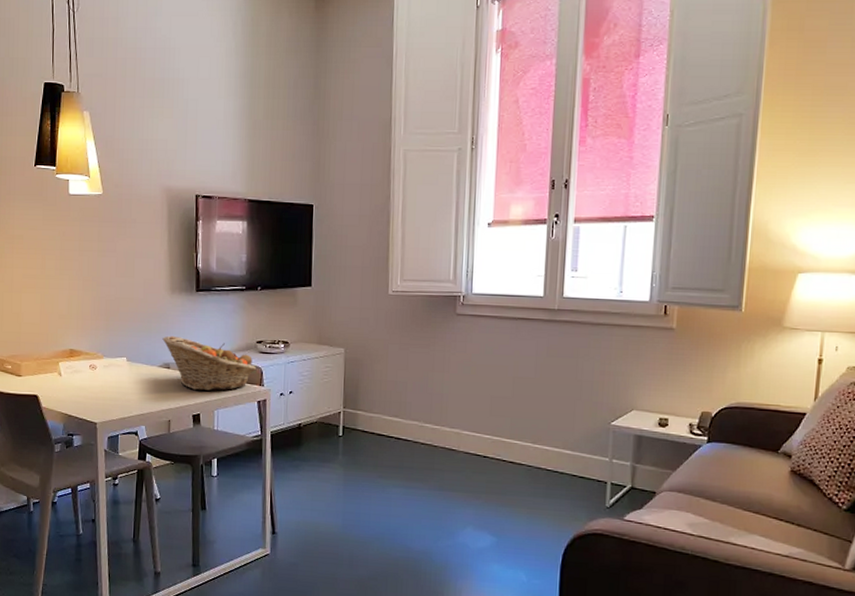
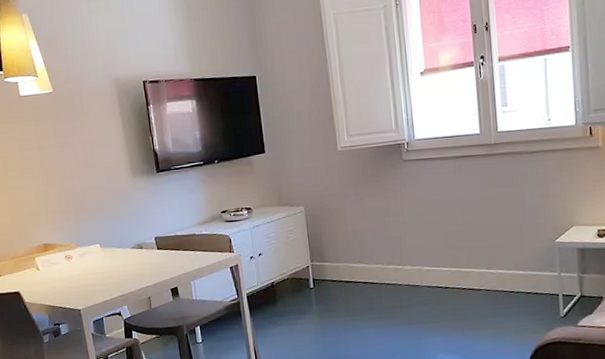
fruit basket: present [162,335,257,391] -> none [131,217,225,265]

